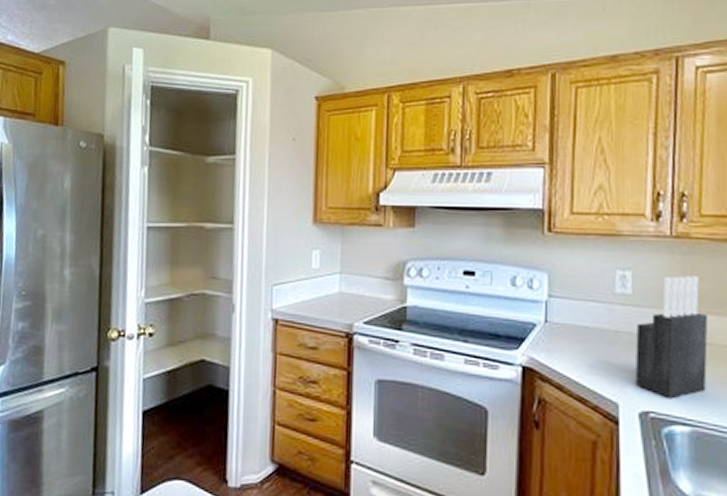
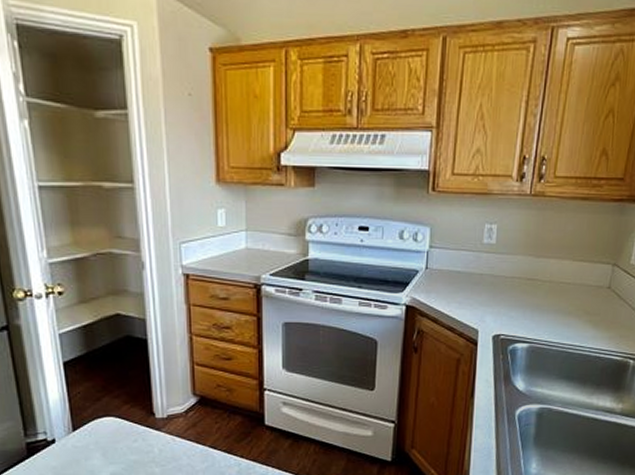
knife block: present [634,276,709,398] -> none [492,228,551,323]

